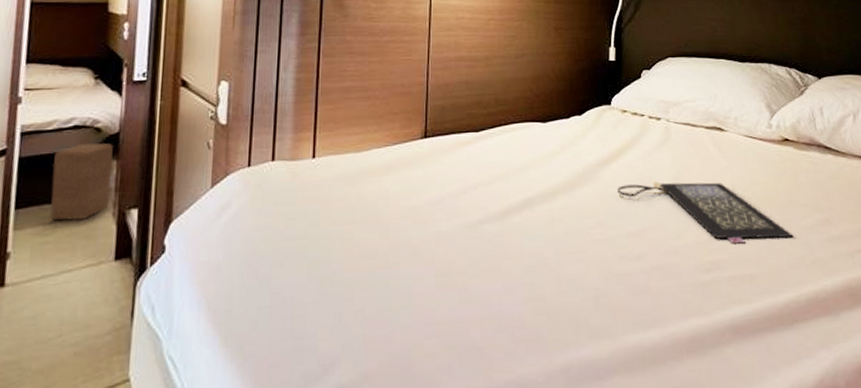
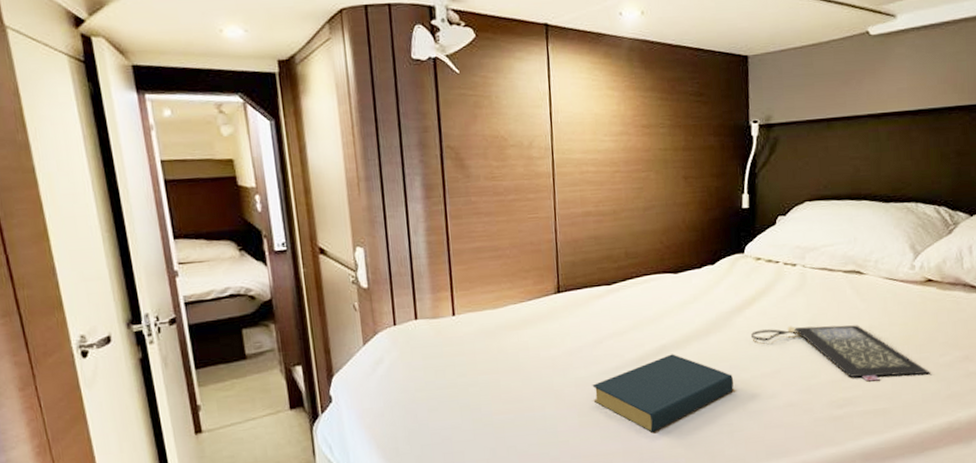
wooden block: present [50,143,113,221] -> none [218,309,276,378]
hardback book: none [453,208,600,297] -> present [592,354,734,433]

